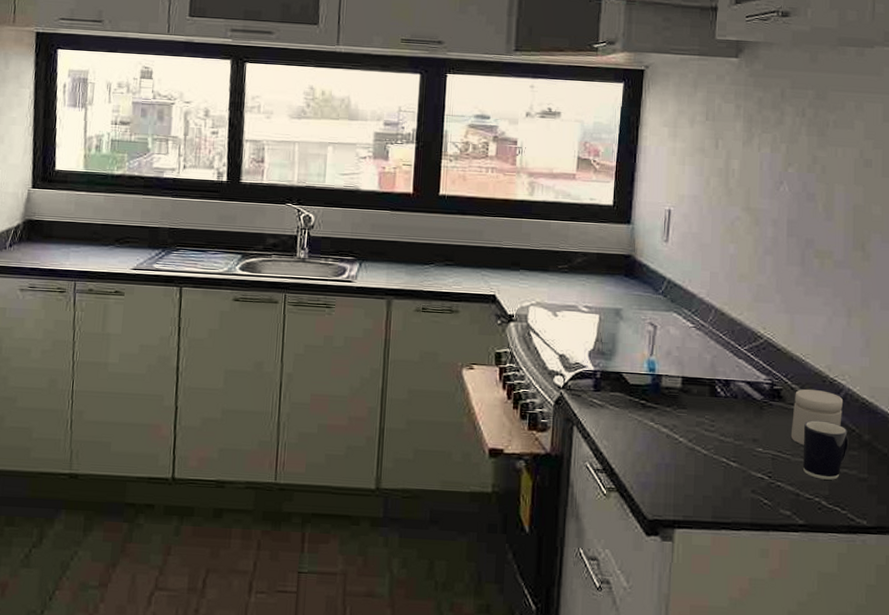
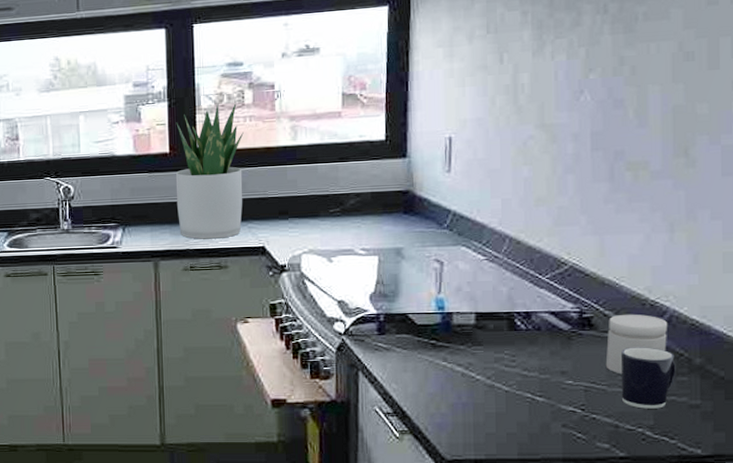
planter: none [414,151,485,283] -> present [175,103,244,239]

